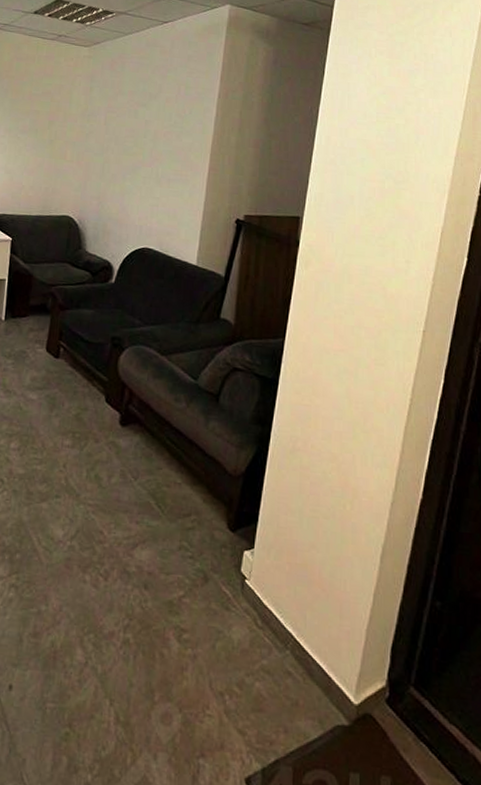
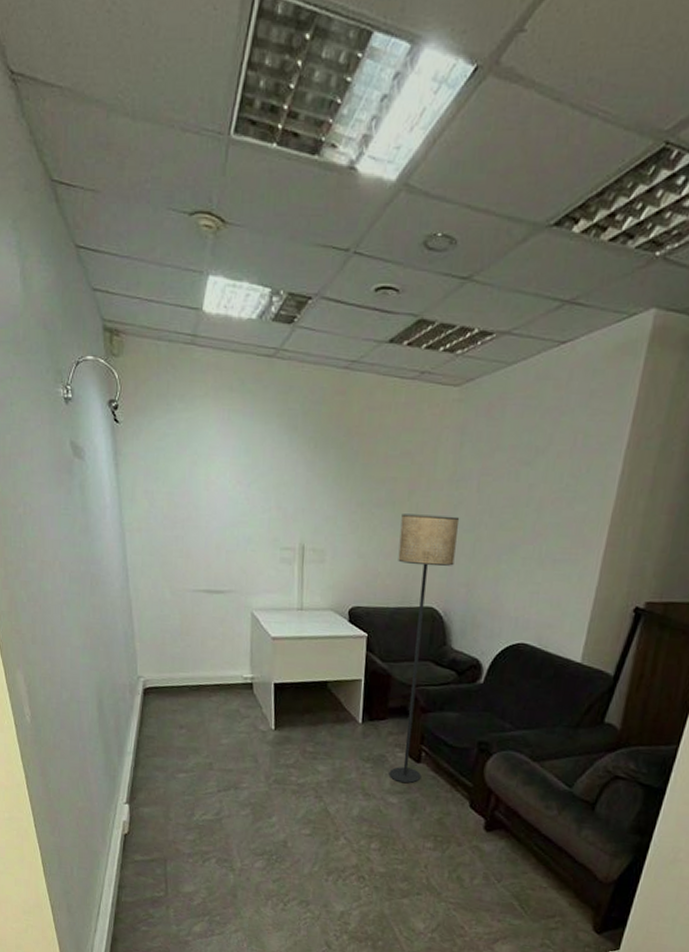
floor lamp: none [29,139,91,379] -> present [389,513,460,784]

